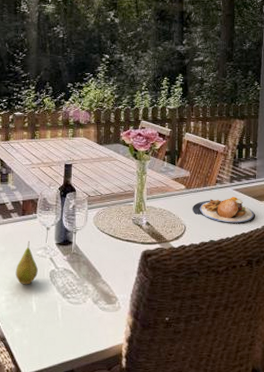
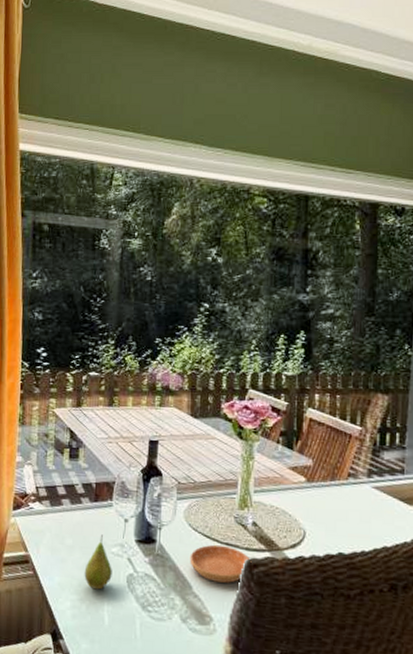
saucer: none [99,242,146,270] -> present [189,544,252,583]
plate: present [193,197,256,224] -> none [315,497,403,535]

